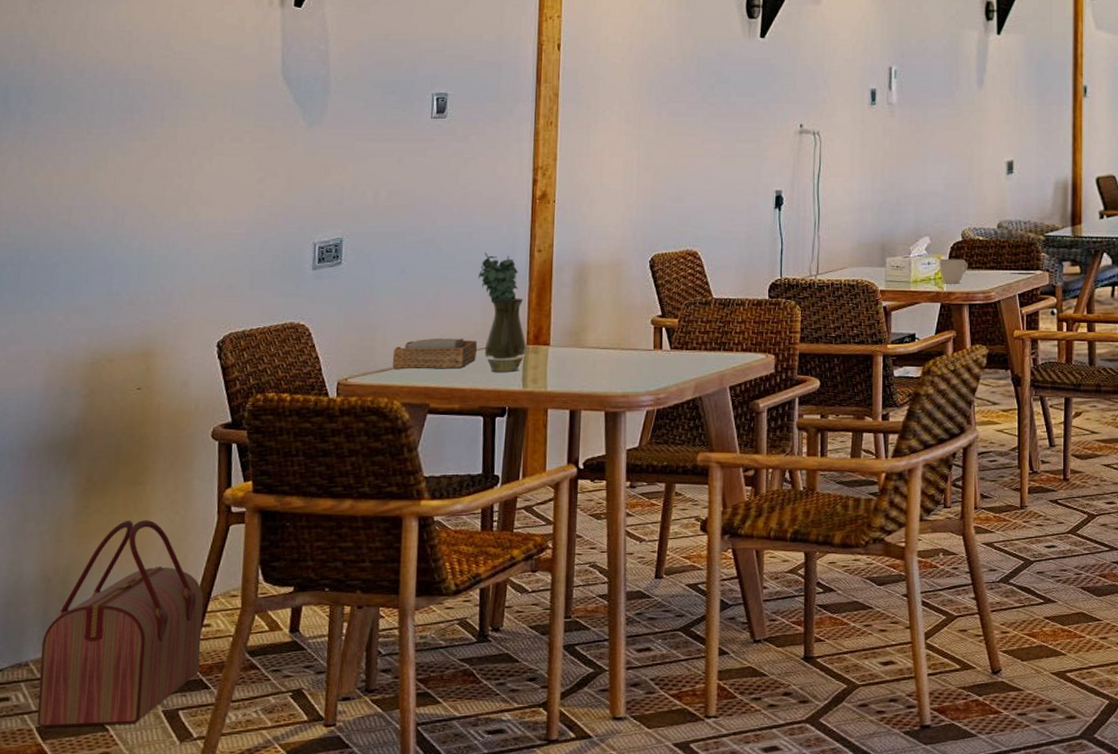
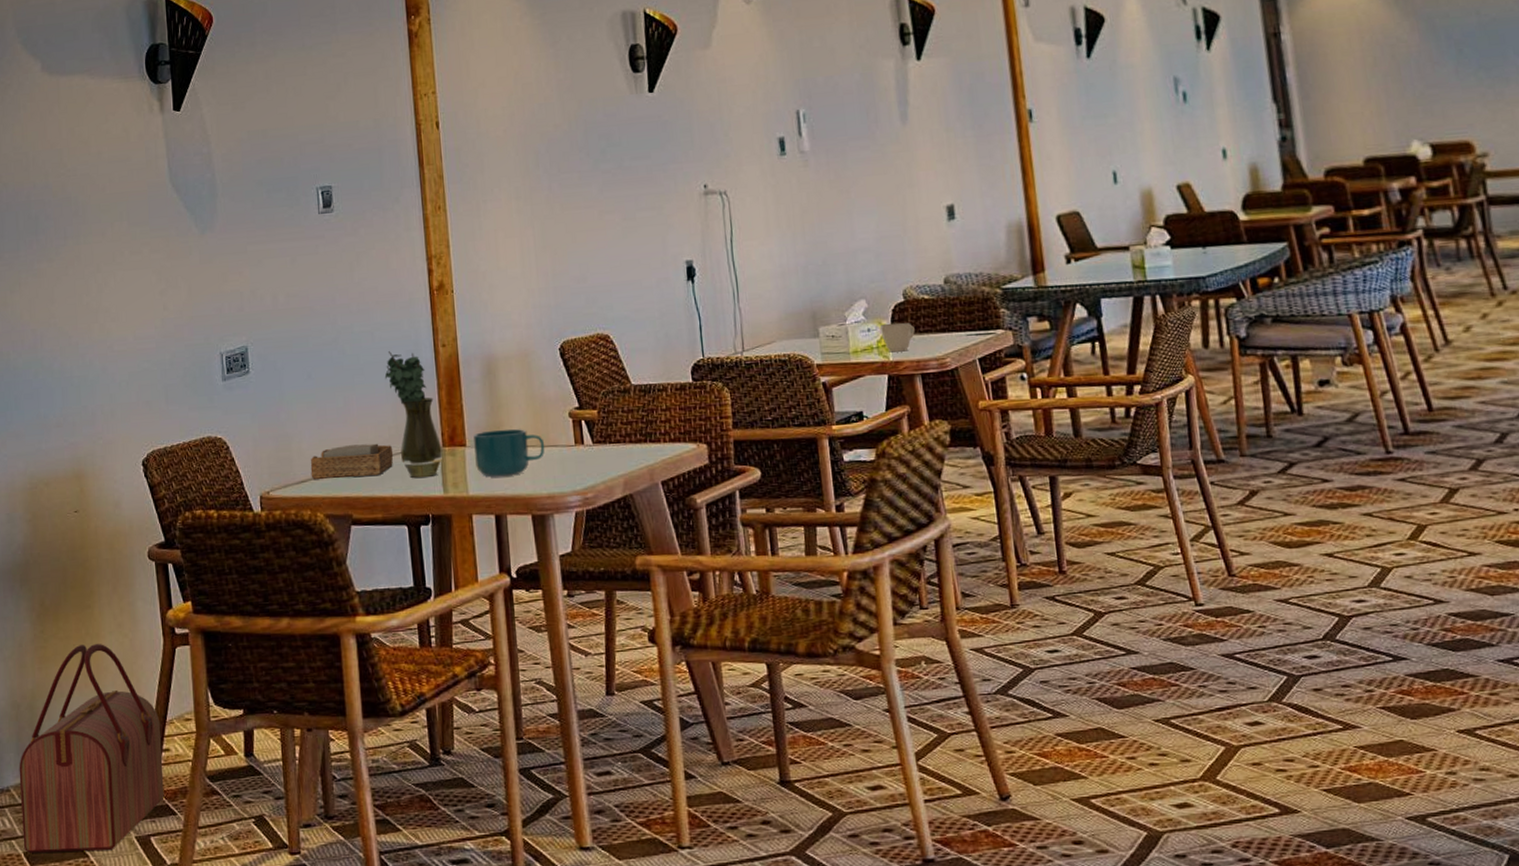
cup: none [557,331,625,375] -> present [473,428,545,477]

